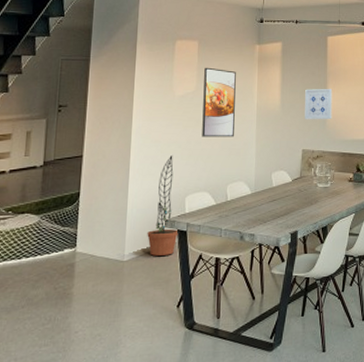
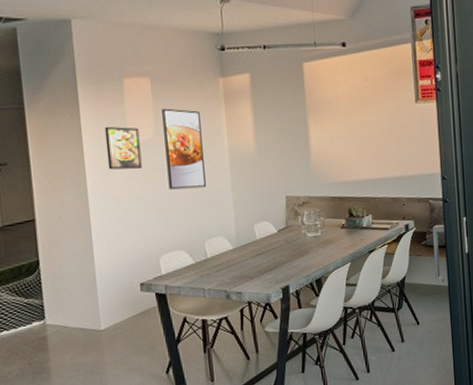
decorative plant: present [147,156,179,256] -> none [122,213,157,323]
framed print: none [152,79,183,118] -> present [104,126,142,170]
wall art: present [305,88,333,120] -> none [282,124,317,163]

